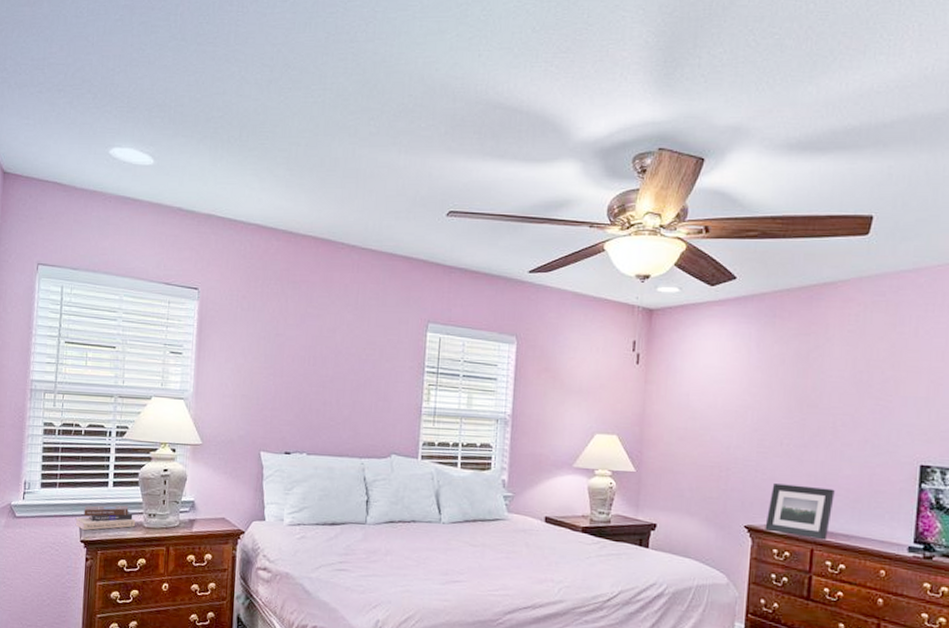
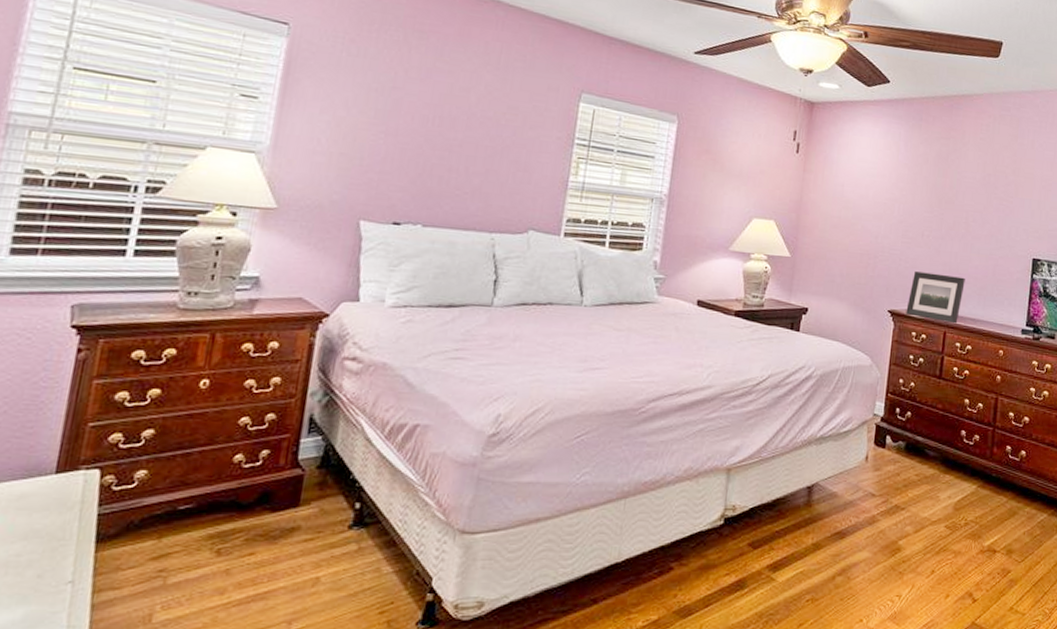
books: present [75,505,135,531] -> none [64,279,165,313]

